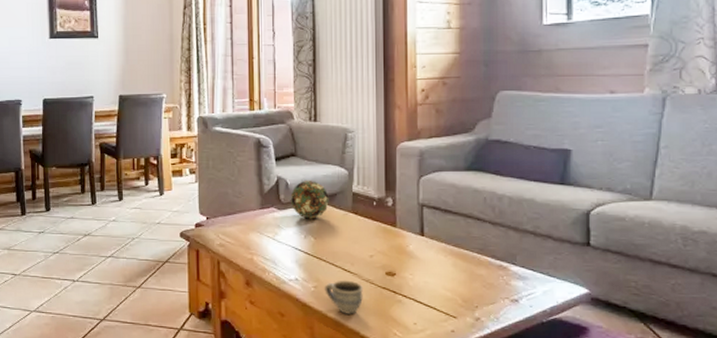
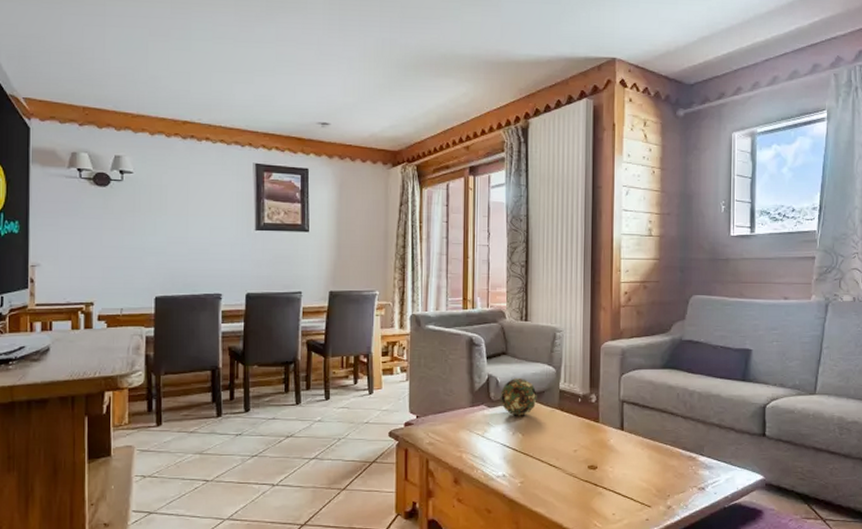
cup: present [323,280,363,314] -> none [529,474,567,508]

